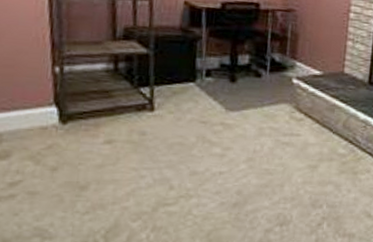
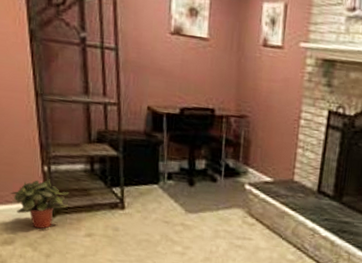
potted plant: none [8,80,86,139] -> present [10,178,70,229]

